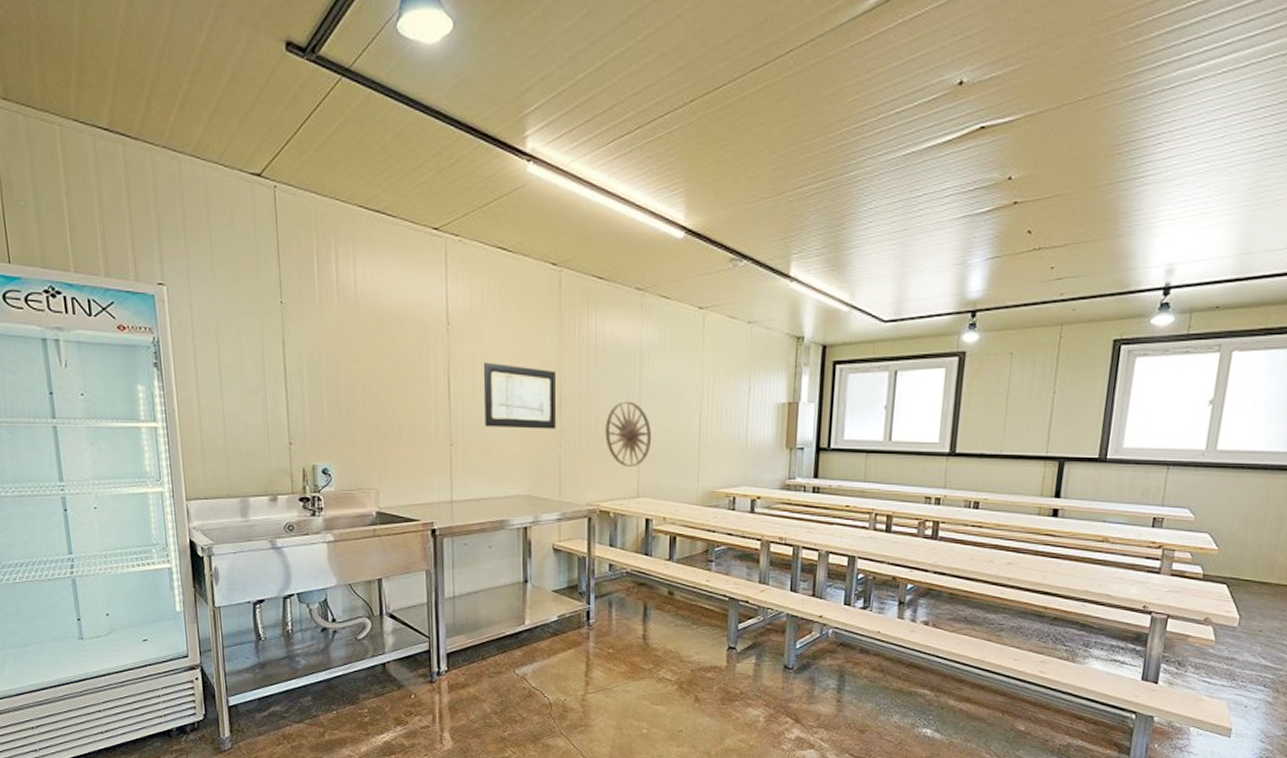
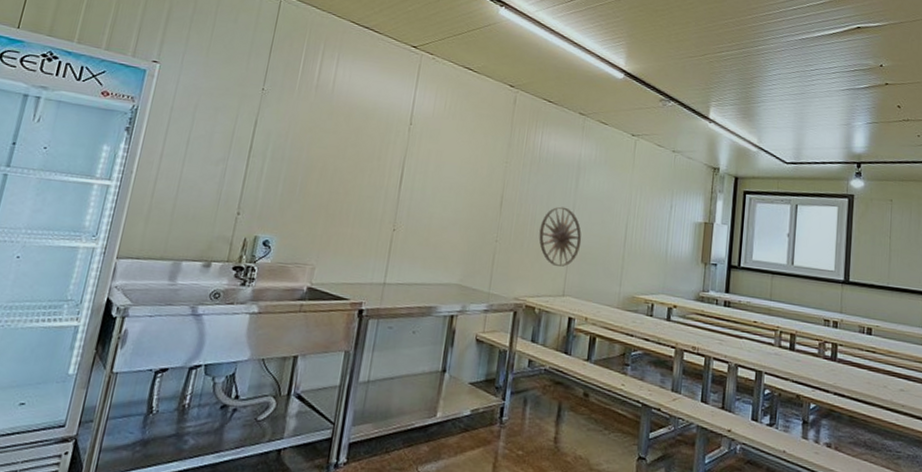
wall art: present [484,362,556,430] -> none [429,159,501,226]

